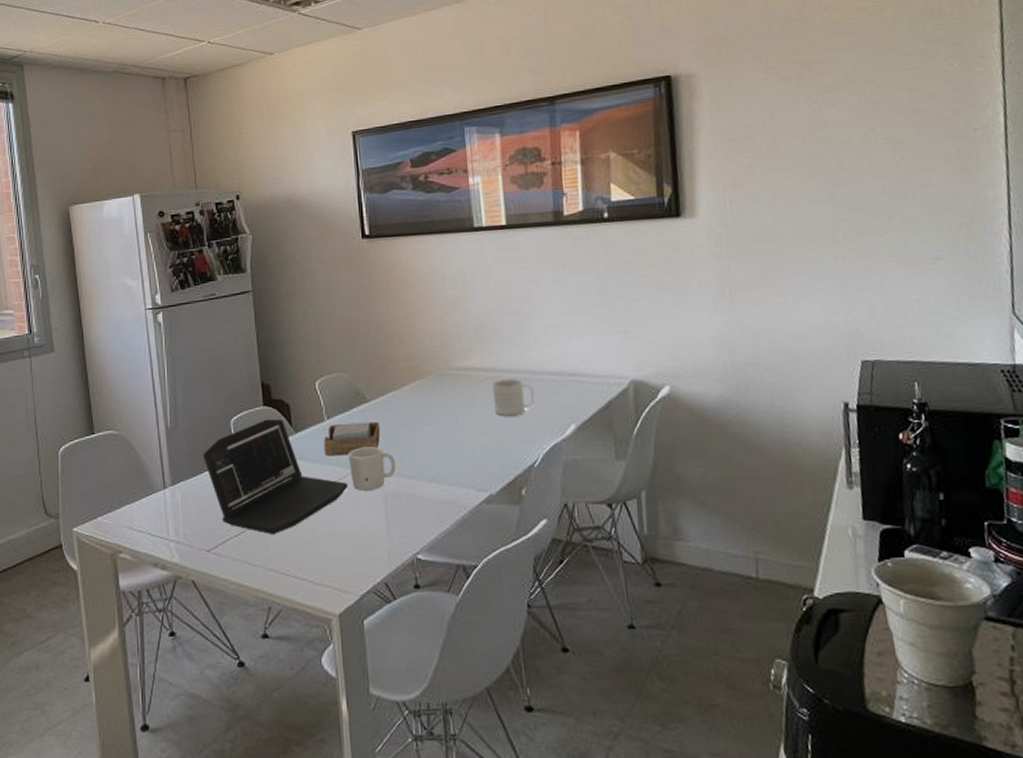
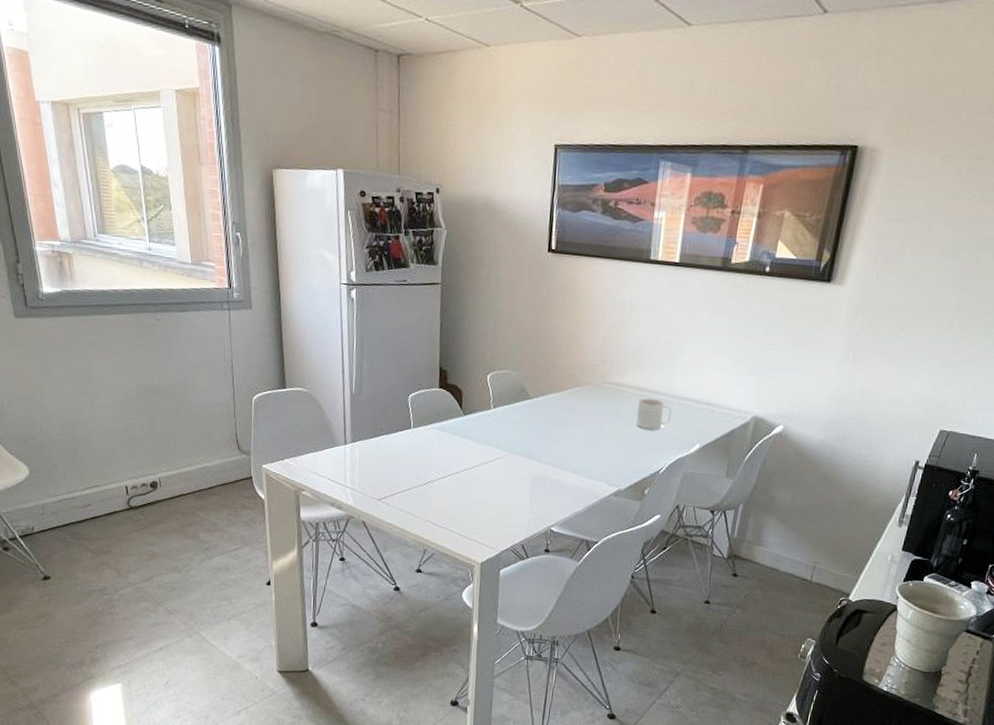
laptop: present [202,418,348,535] -> none [381,399,503,495]
napkin holder: present [323,421,381,457] -> none [487,413,538,441]
mug: present [347,446,396,491] -> none [506,435,546,472]

